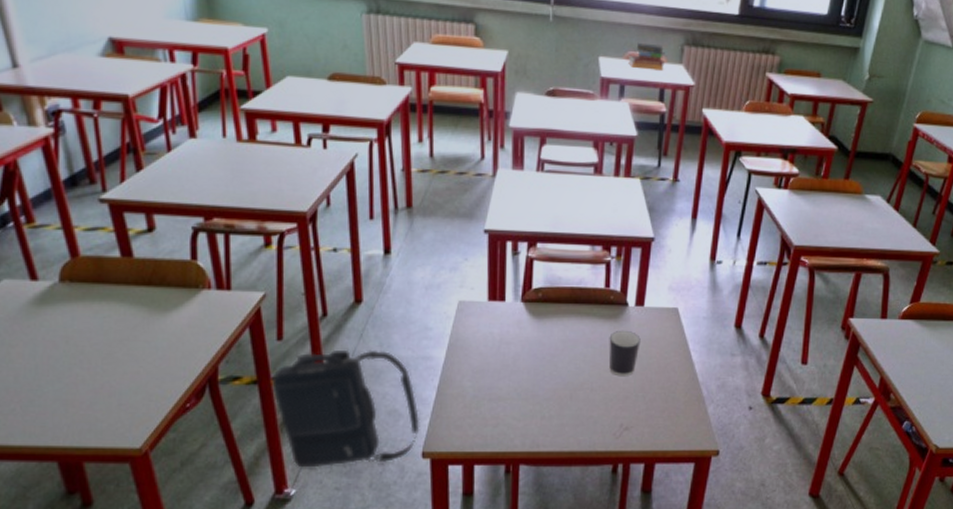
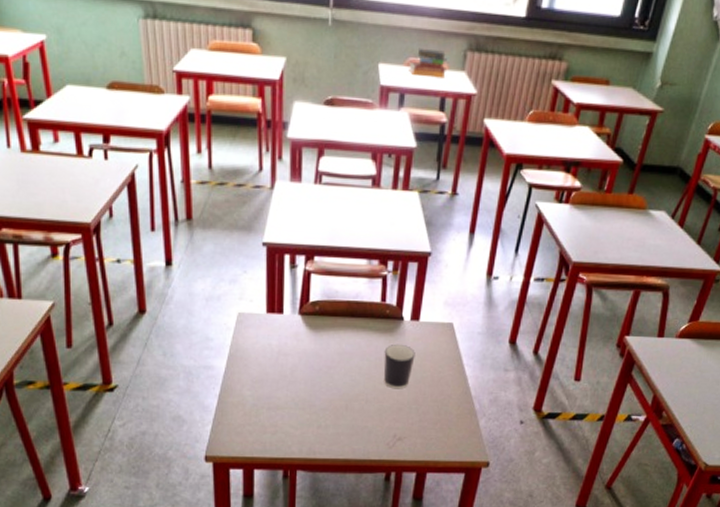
backpack: present [270,349,420,468] -> none [62,357,203,468]

